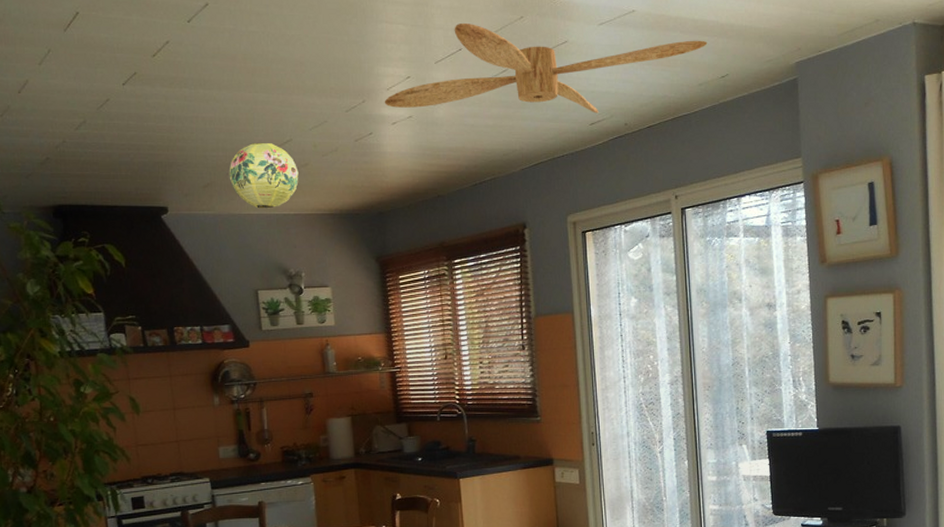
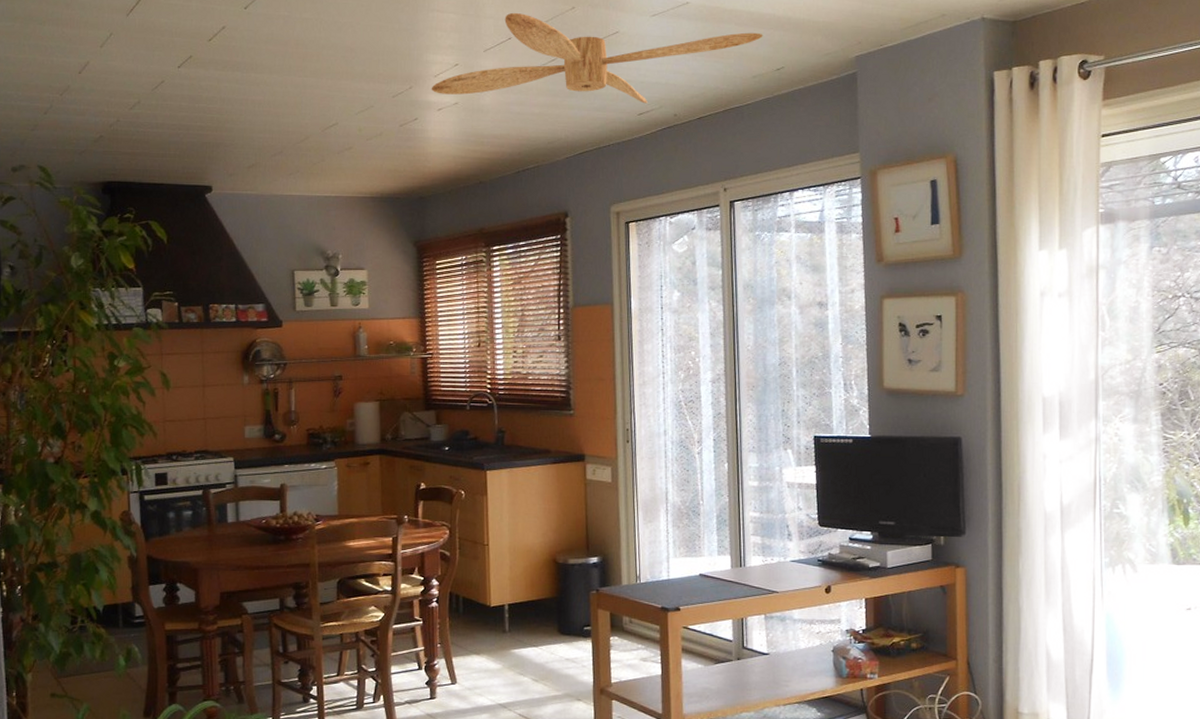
paper lantern: present [229,142,299,209] -> none [274,125,342,190]

